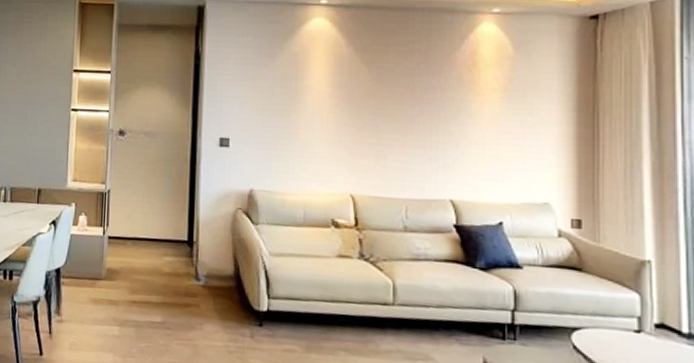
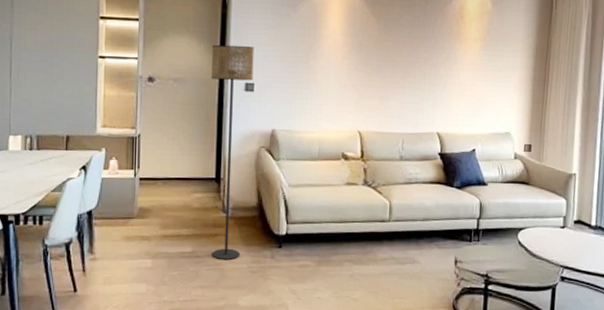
floor lamp: none [182,96,229,336] -> present [210,44,254,261]

